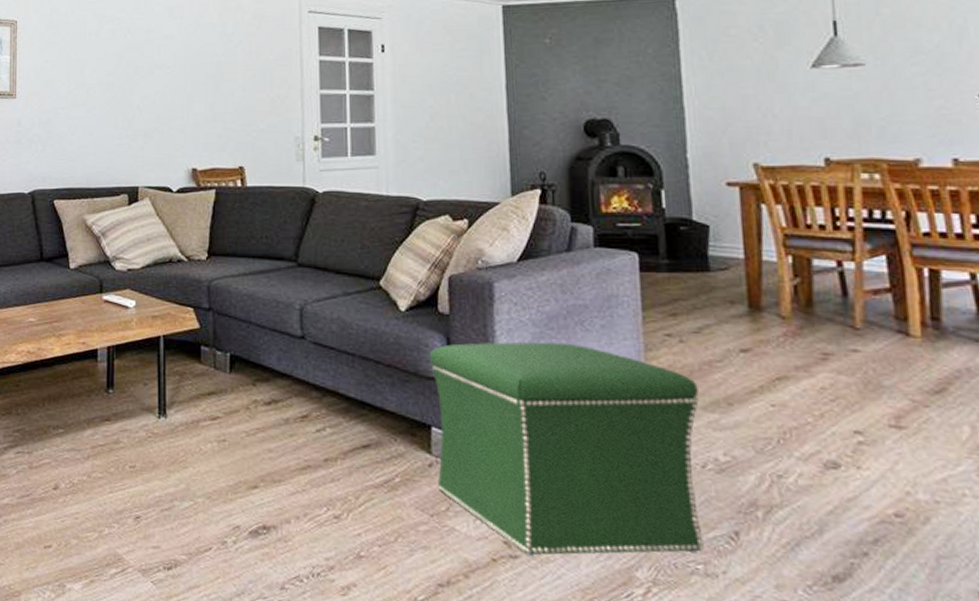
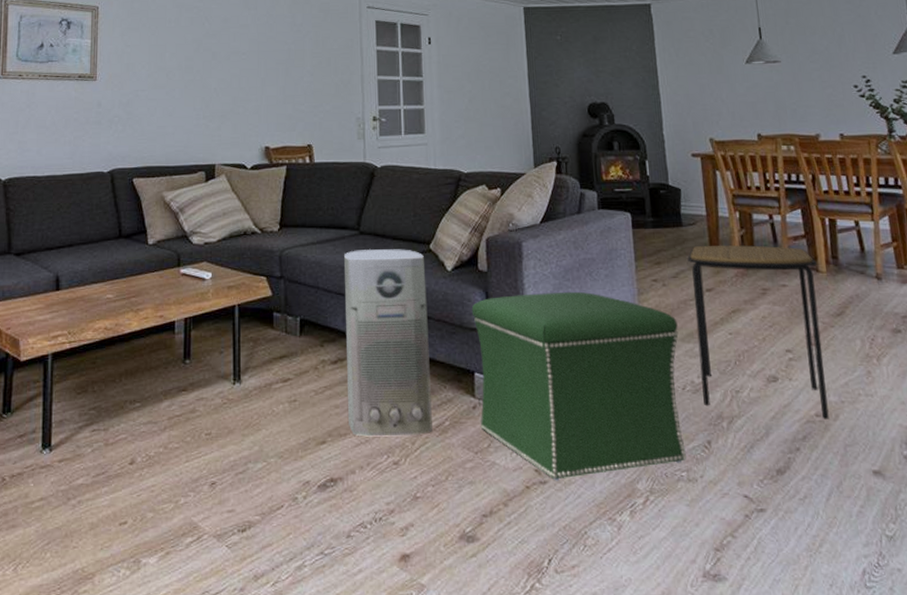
air purifier: none [279,283,380,490] -> present [343,249,433,437]
side table: none [715,296,915,523] -> present [687,245,829,420]

